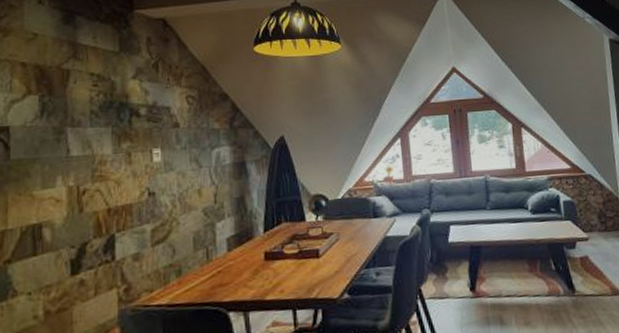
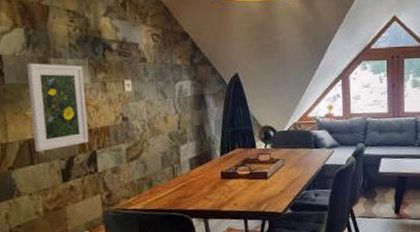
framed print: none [38,134,107,239] -> present [27,63,89,151]

